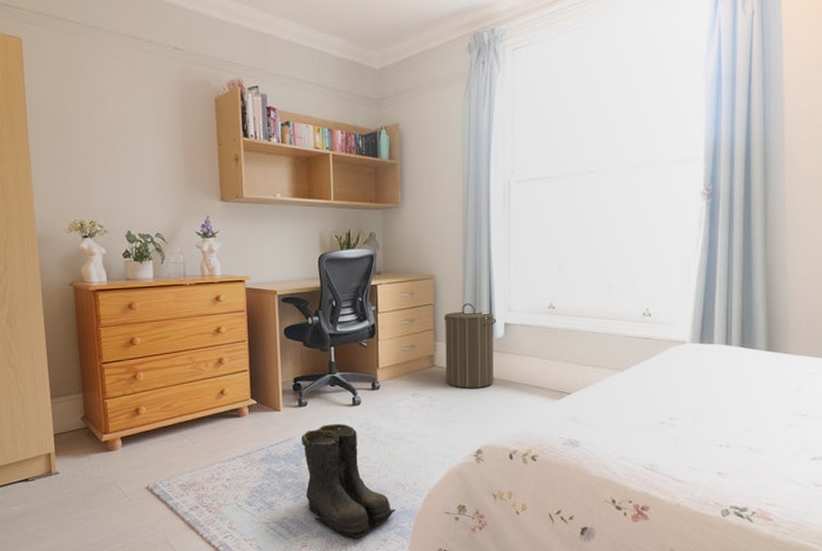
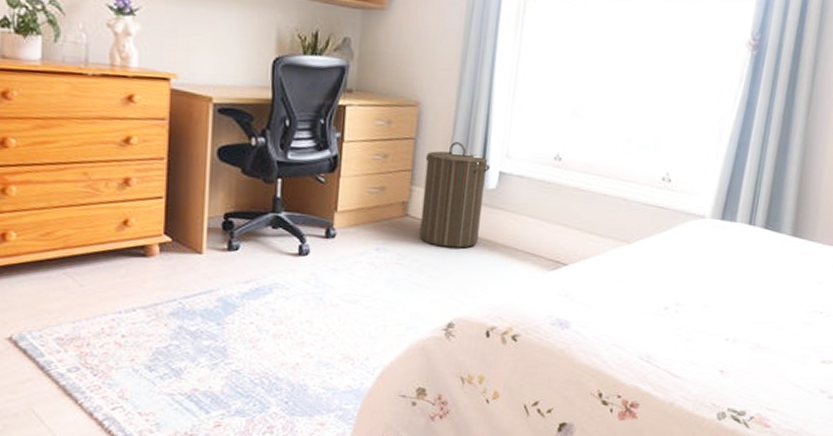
boots: present [301,423,396,539] -> none [225,275,340,421]

